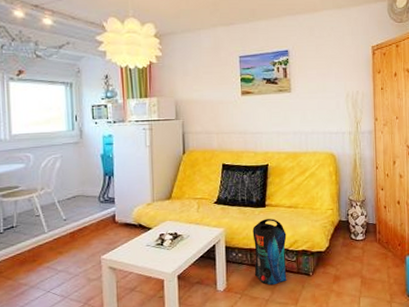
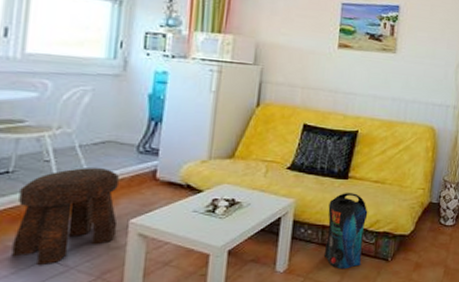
stool: none [23,217,94,298] -> present [11,168,119,266]

